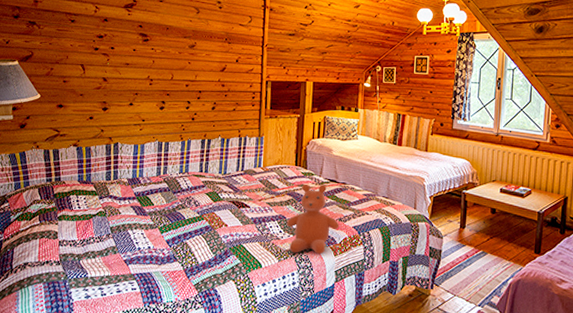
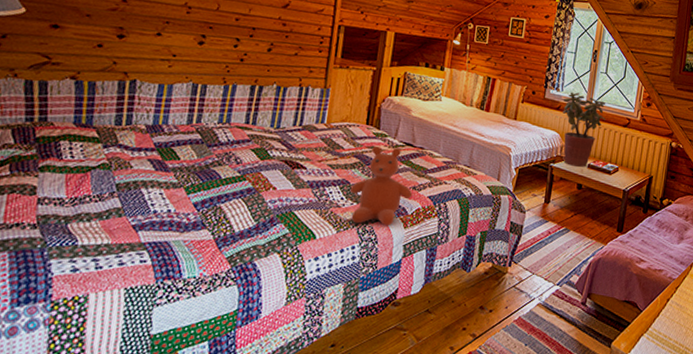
potted plant: none [470,120,514,193] -> present [562,92,606,168]

